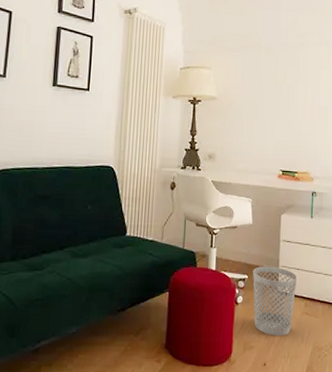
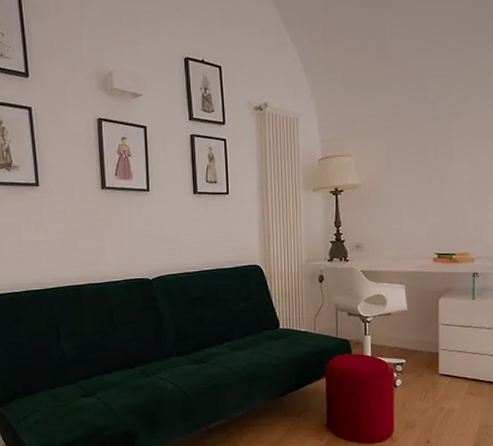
wastebasket: present [253,266,297,336] -> none [411,350,459,415]

